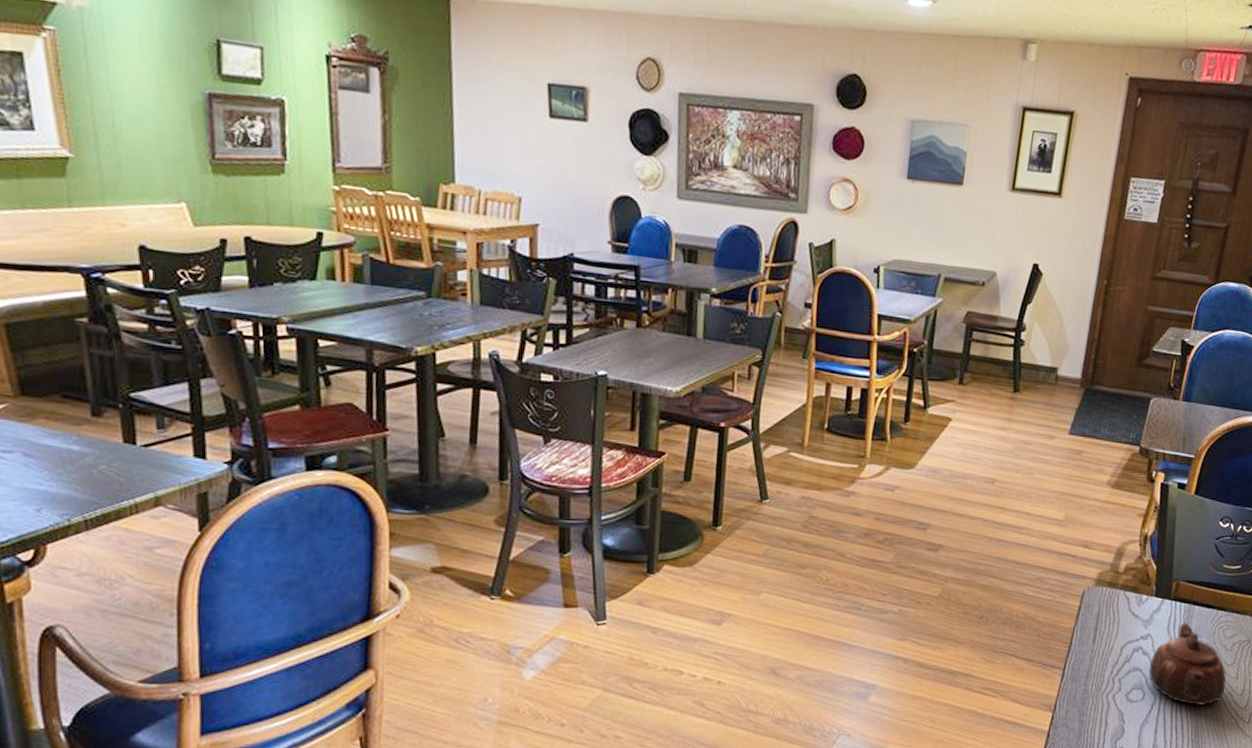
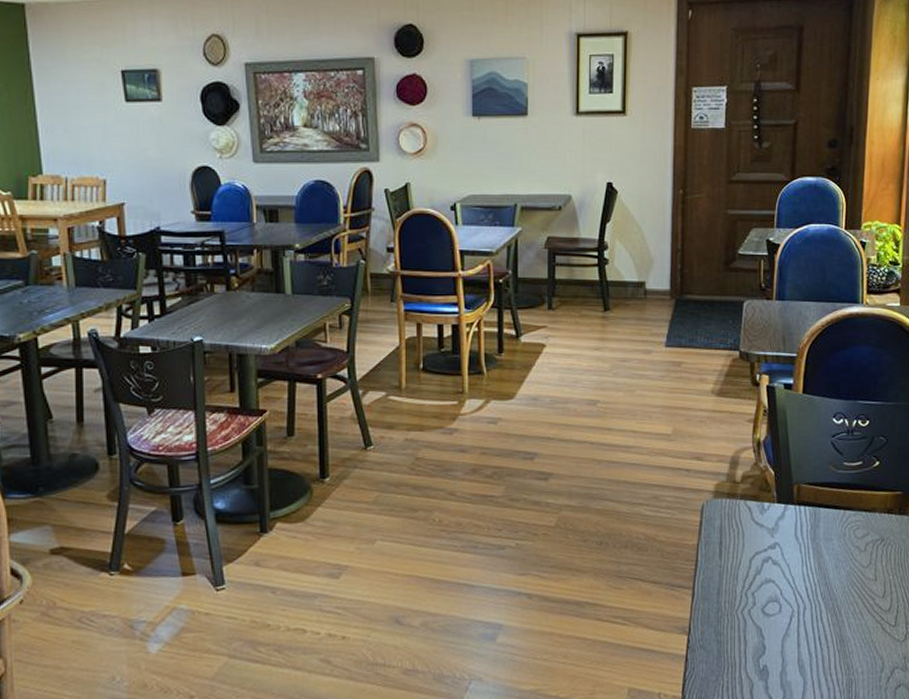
teapot: present [1149,622,1226,705] -> none [782,527,865,613]

